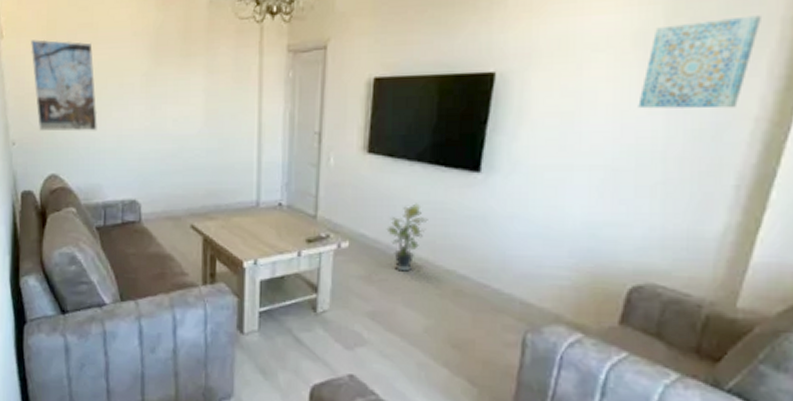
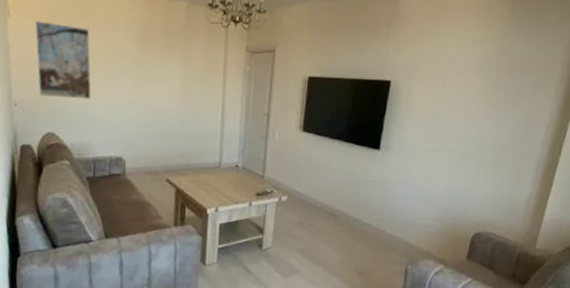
potted plant: present [386,203,428,272] -> none [314,170,344,220]
wall art: present [638,15,761,109] -> none [479,58,551,117]

